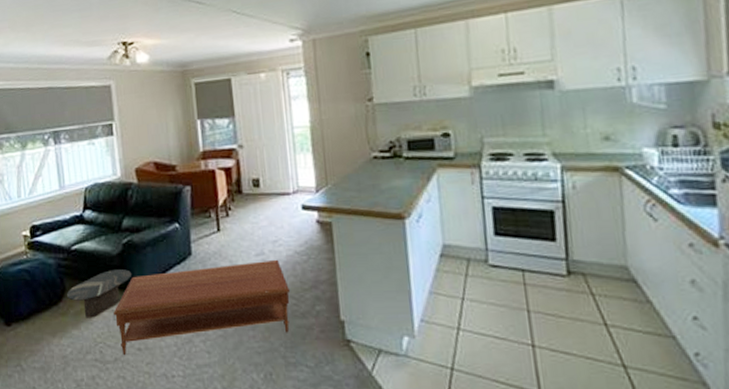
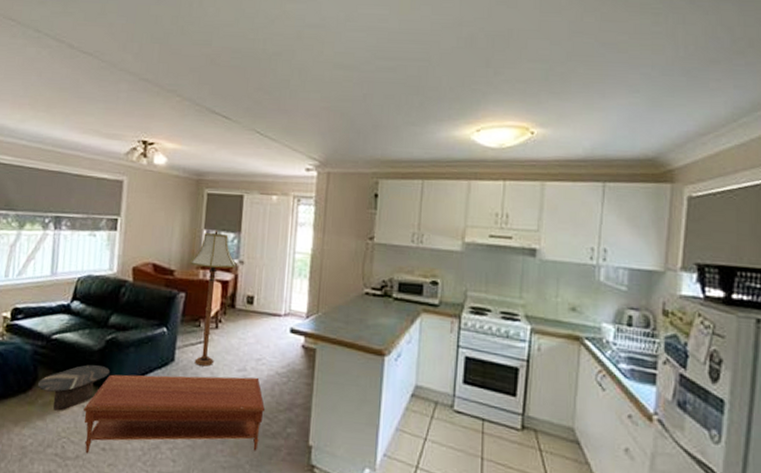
floor lamp: none [189,118,236,256] -> present [189,230,237,367]

